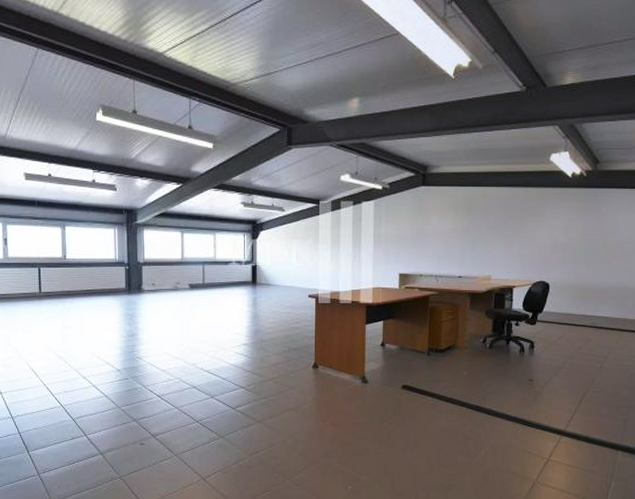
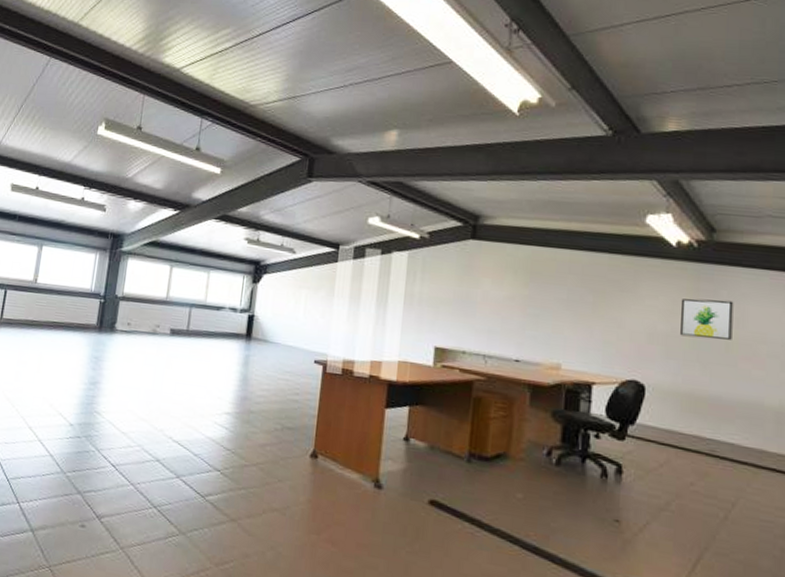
wall art: none [573,215,610,245] -> present [680,298,734,340]

